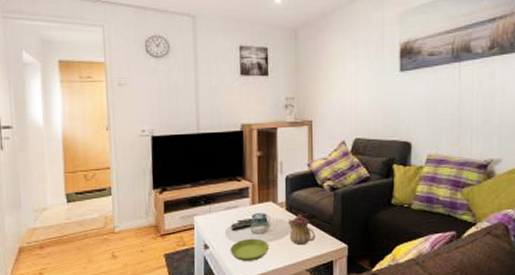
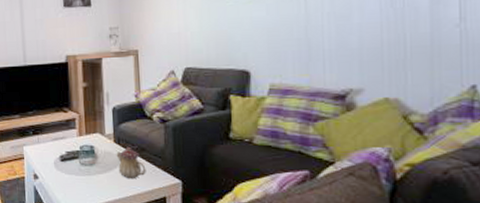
saucer: present [230,238,270,261] -> none [59,170,99,193]

